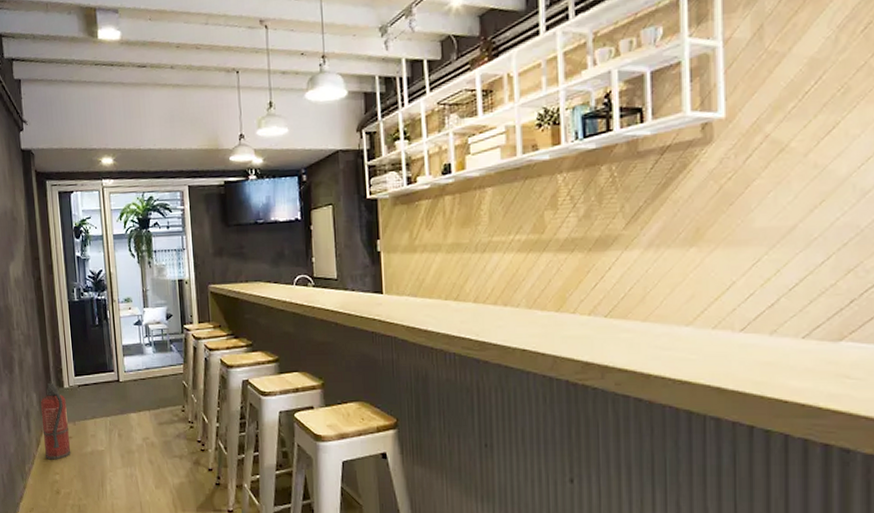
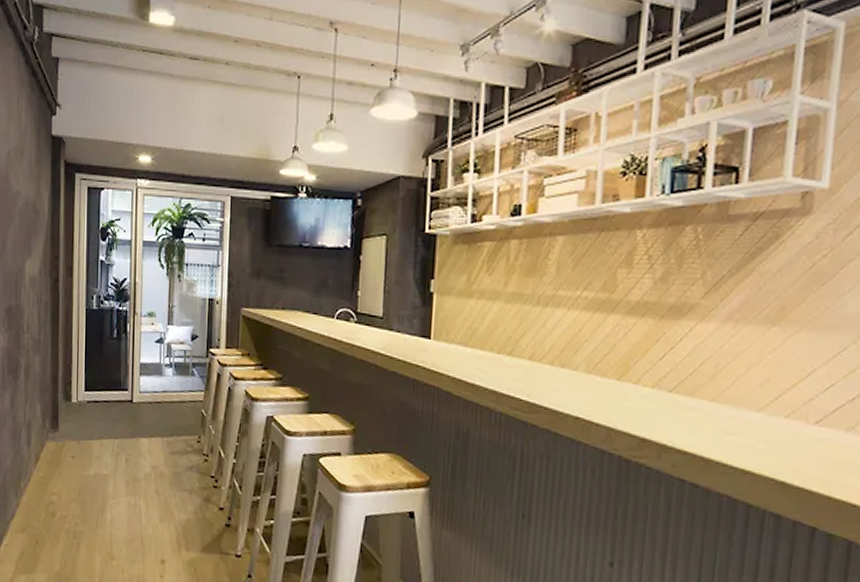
fire extinguisher: present [40,382,71,460] -> none [43,394,73,480]

